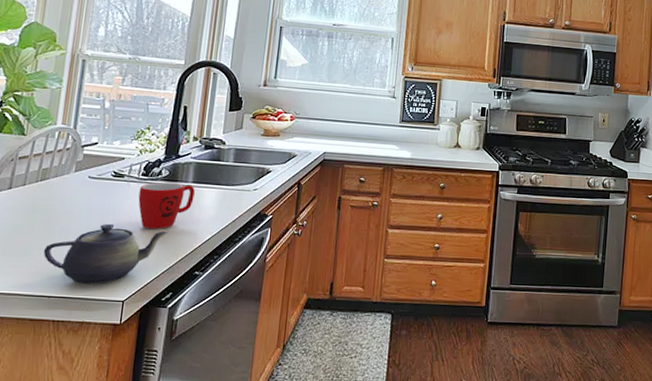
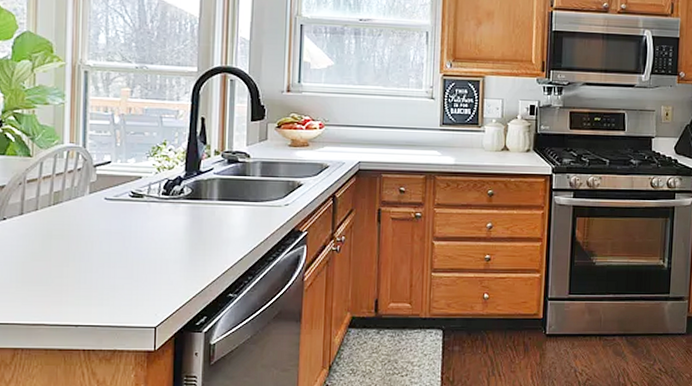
teapot: present [43,223,169,285] -> none [65,247,197,312]
mug: present [138,181,195,230] -> none [161,200,221,252]

